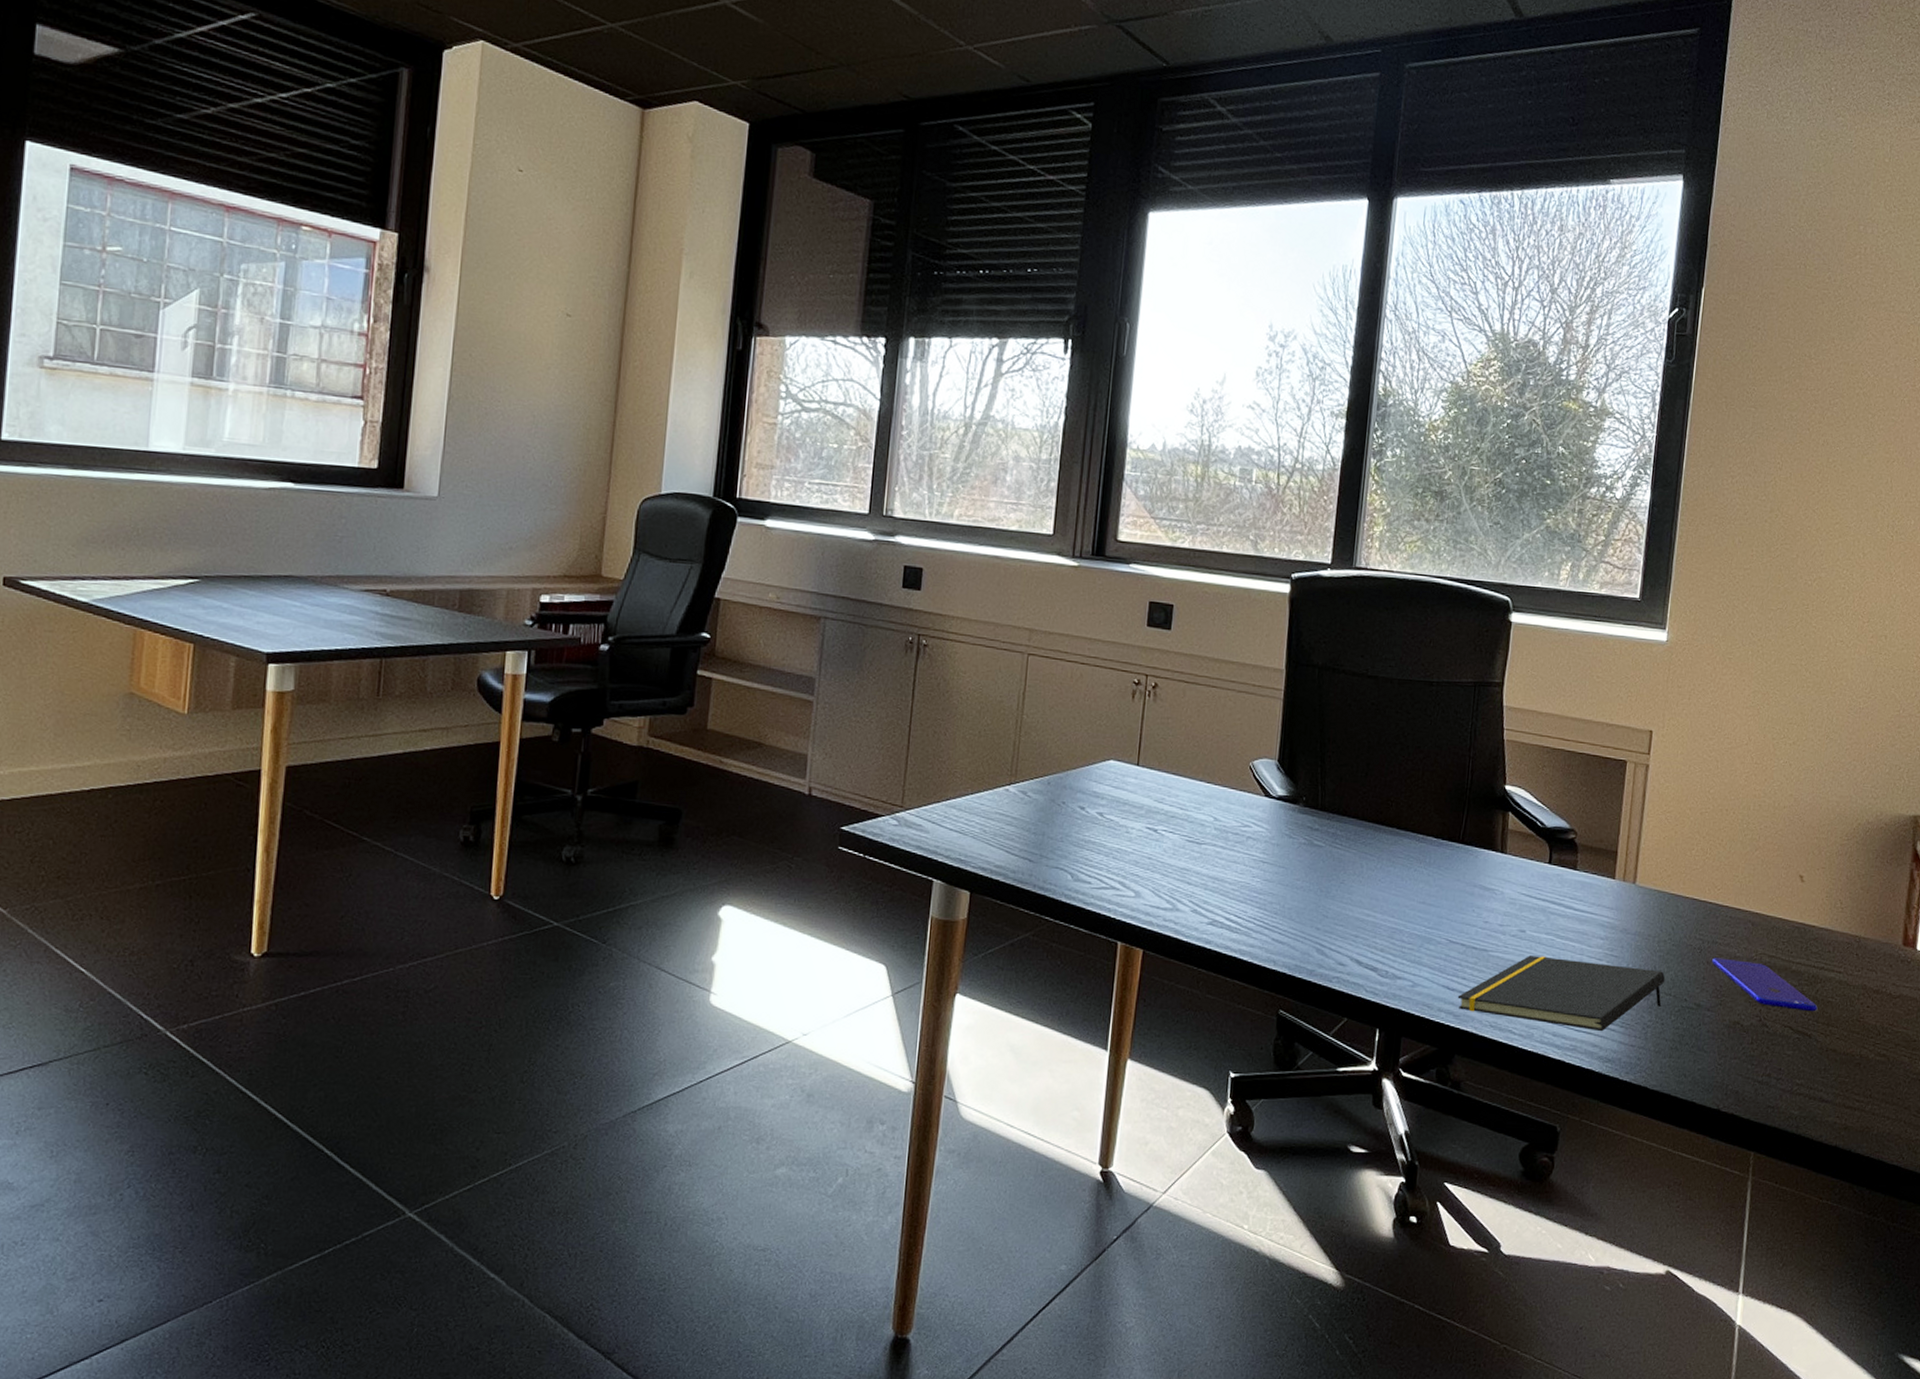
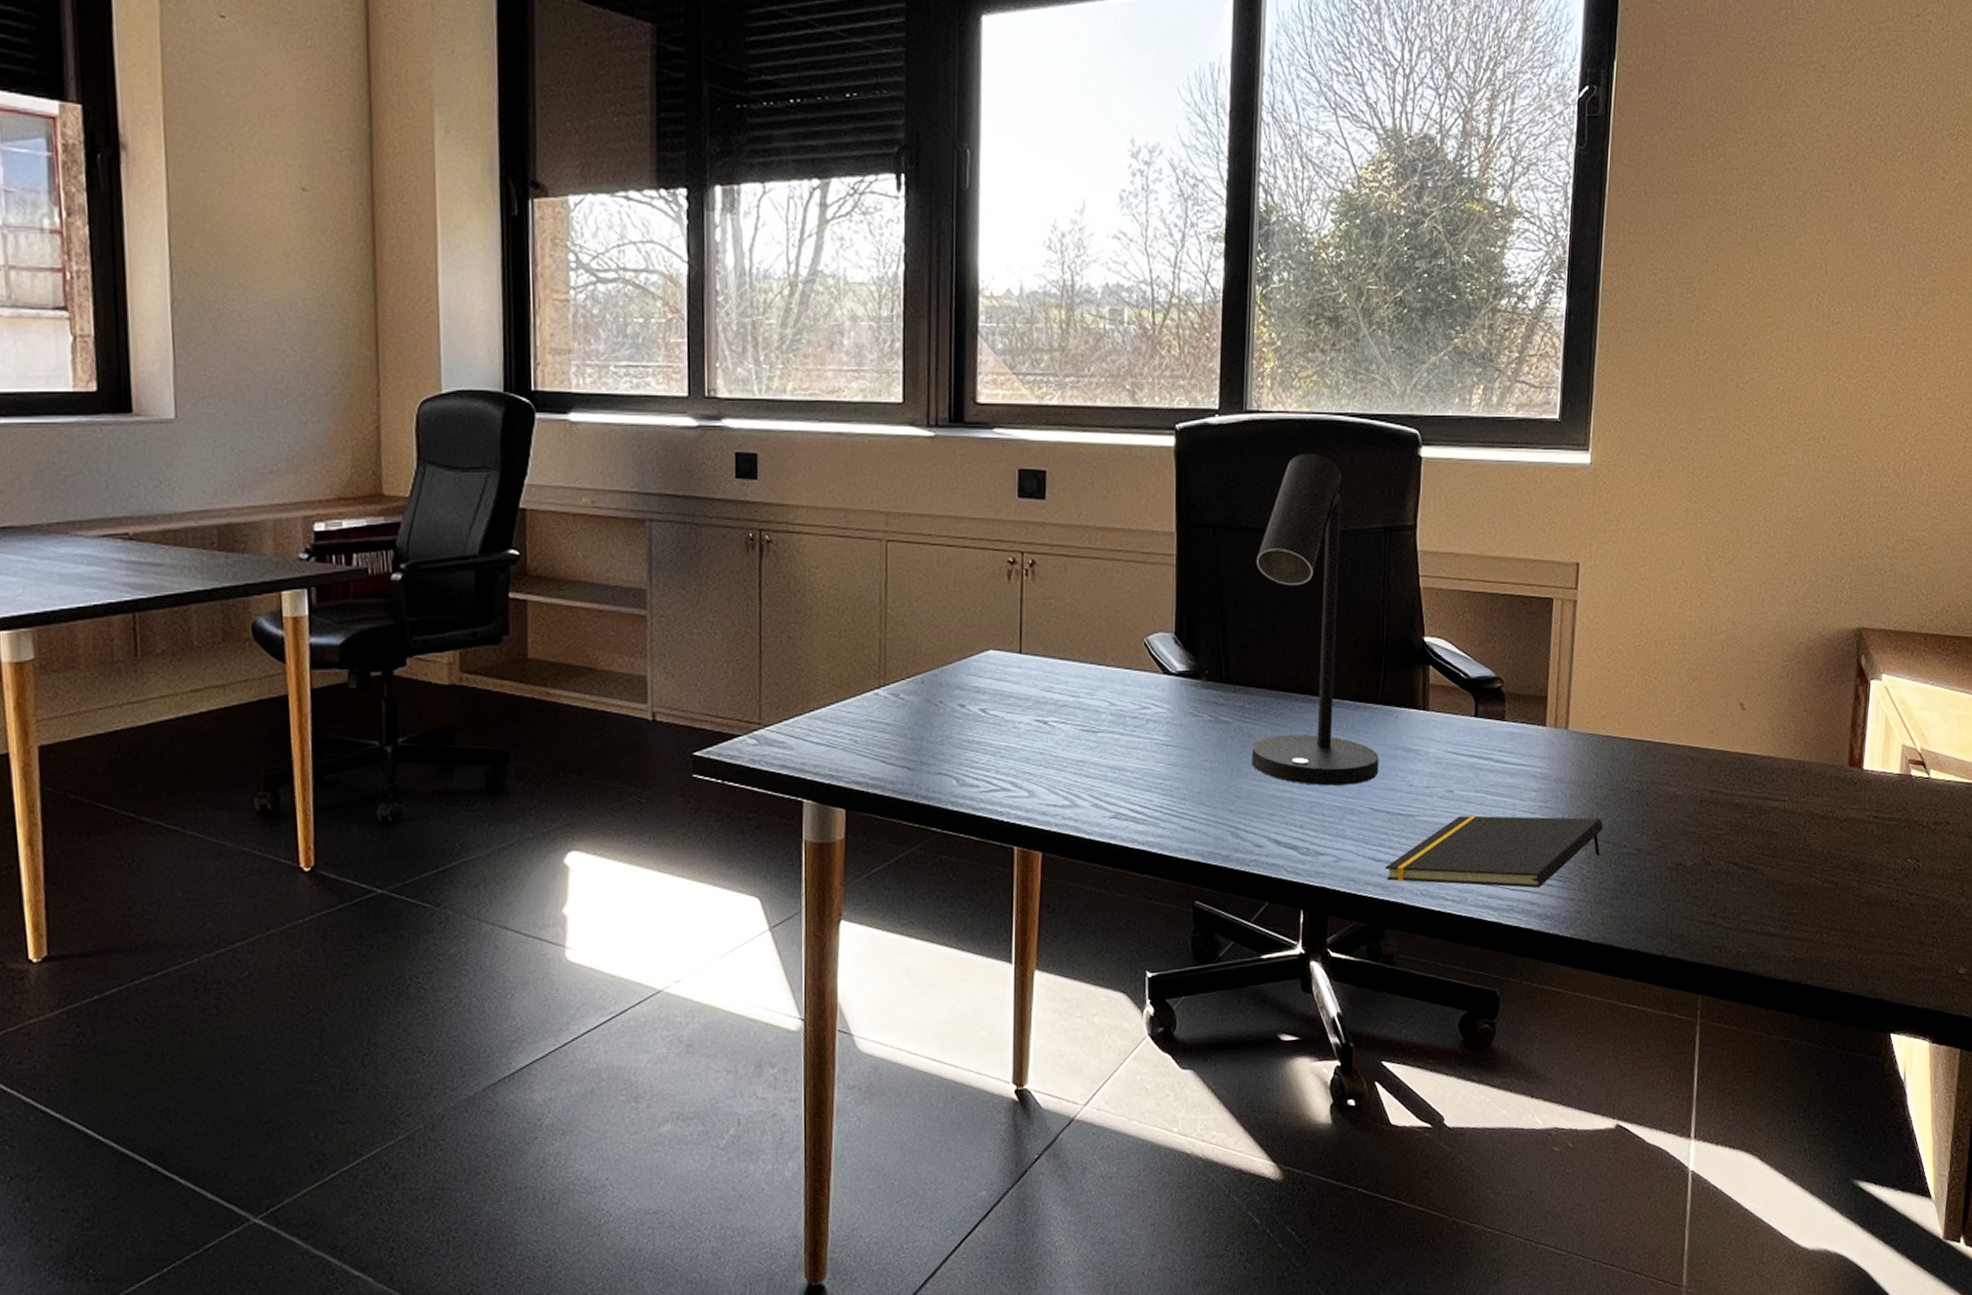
desk lamp: none [1340,609,1458,916] -> present [1252,453,1379,786]
smartphone: present [1712,958,1818,1012] -> none [1651,798,1763,845]

